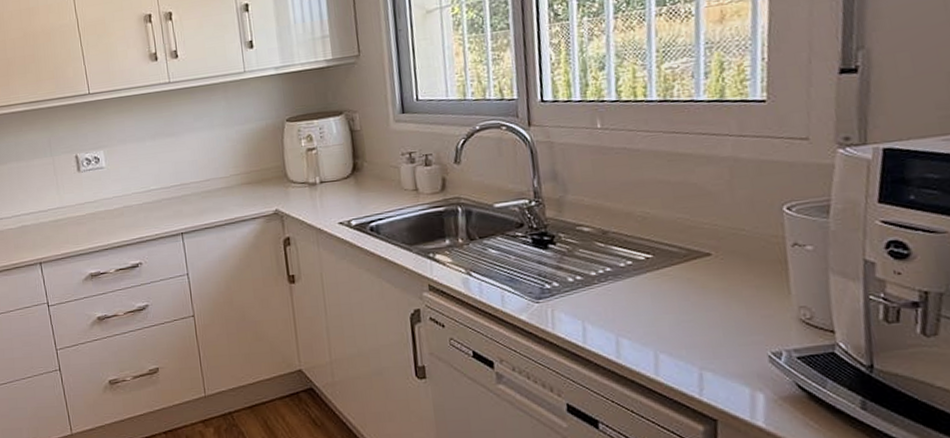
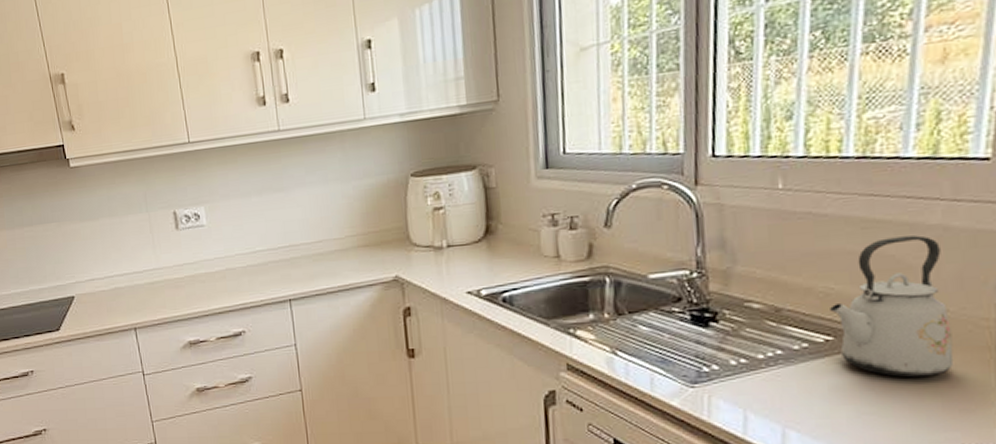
kettle: none [648,166,753,289] -> present [830,235,954,378]

